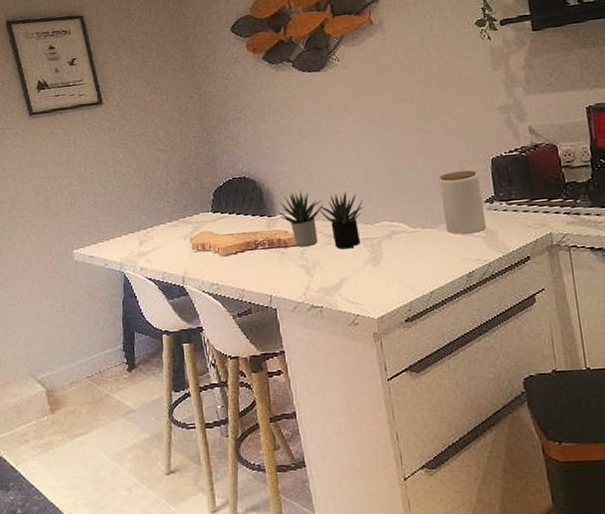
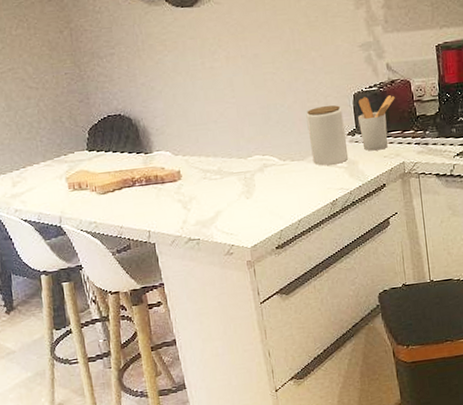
succulent plant: present [276,189,364,249] -> none [153,126,238,184]
utensil holder: none [496,160,540,220] -> present [358,95,395,151]

